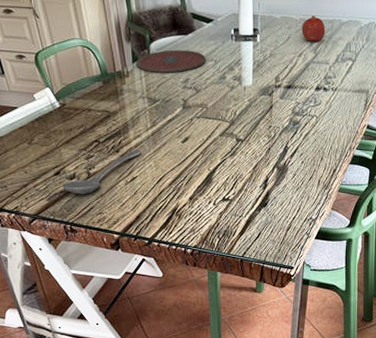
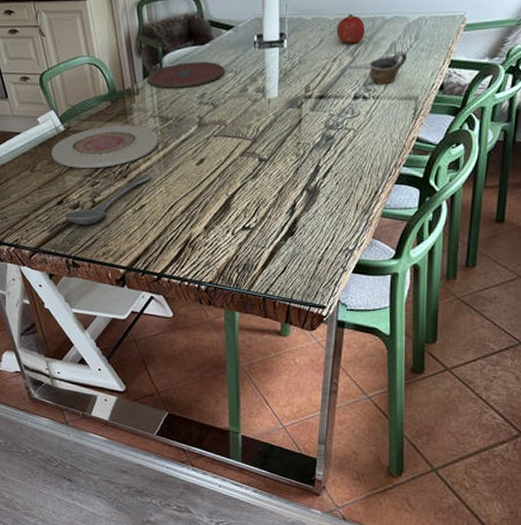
plate: none [48,104,148,143] -> present [51,125,159,169]
cup: none [329,50,360,79] -> present [369,51,408,85]

